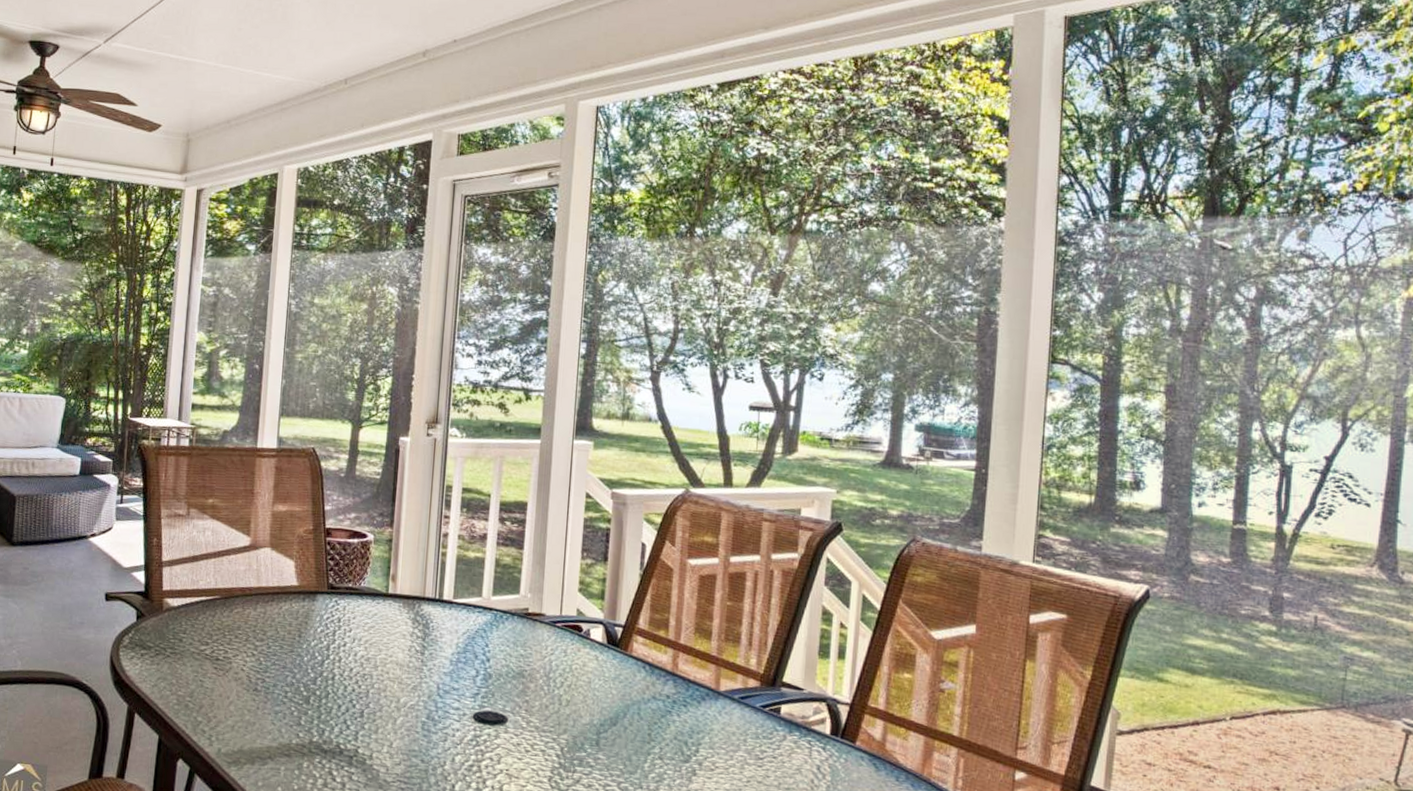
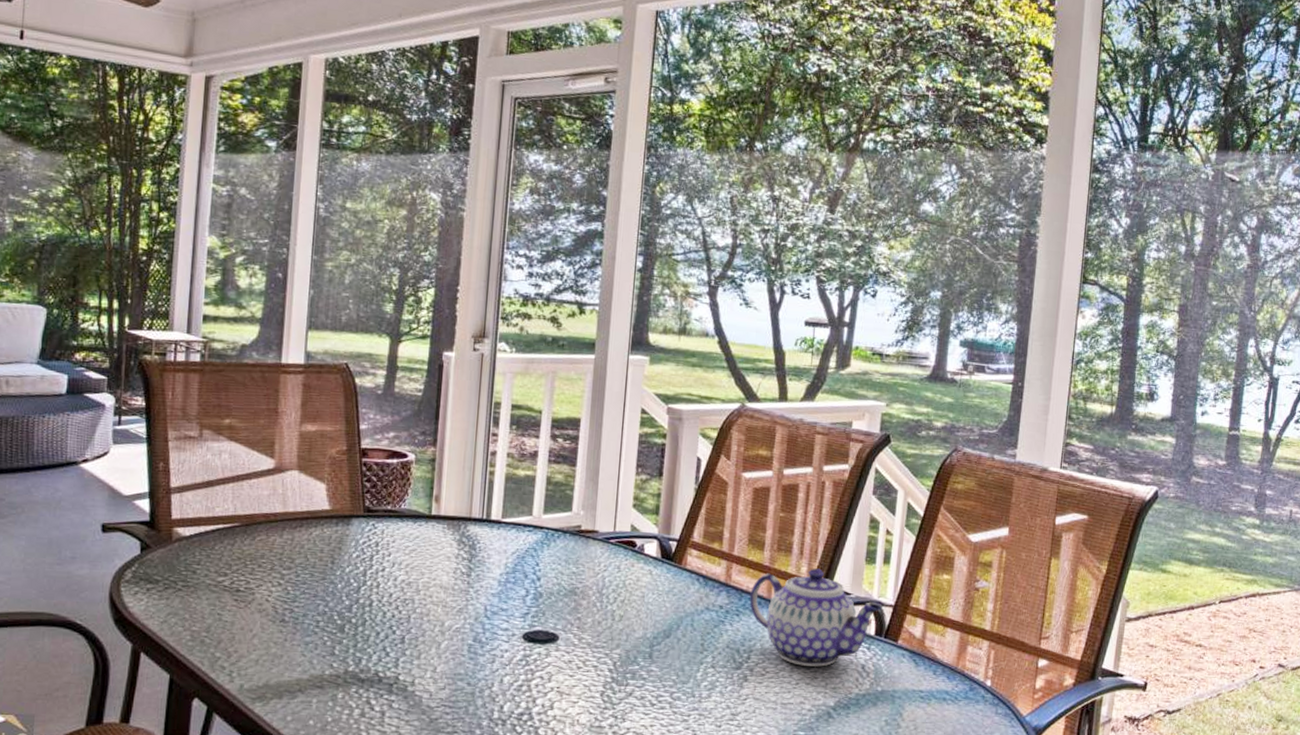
teapot: none [697,660,836,765] -> present [749,568,881,667]

